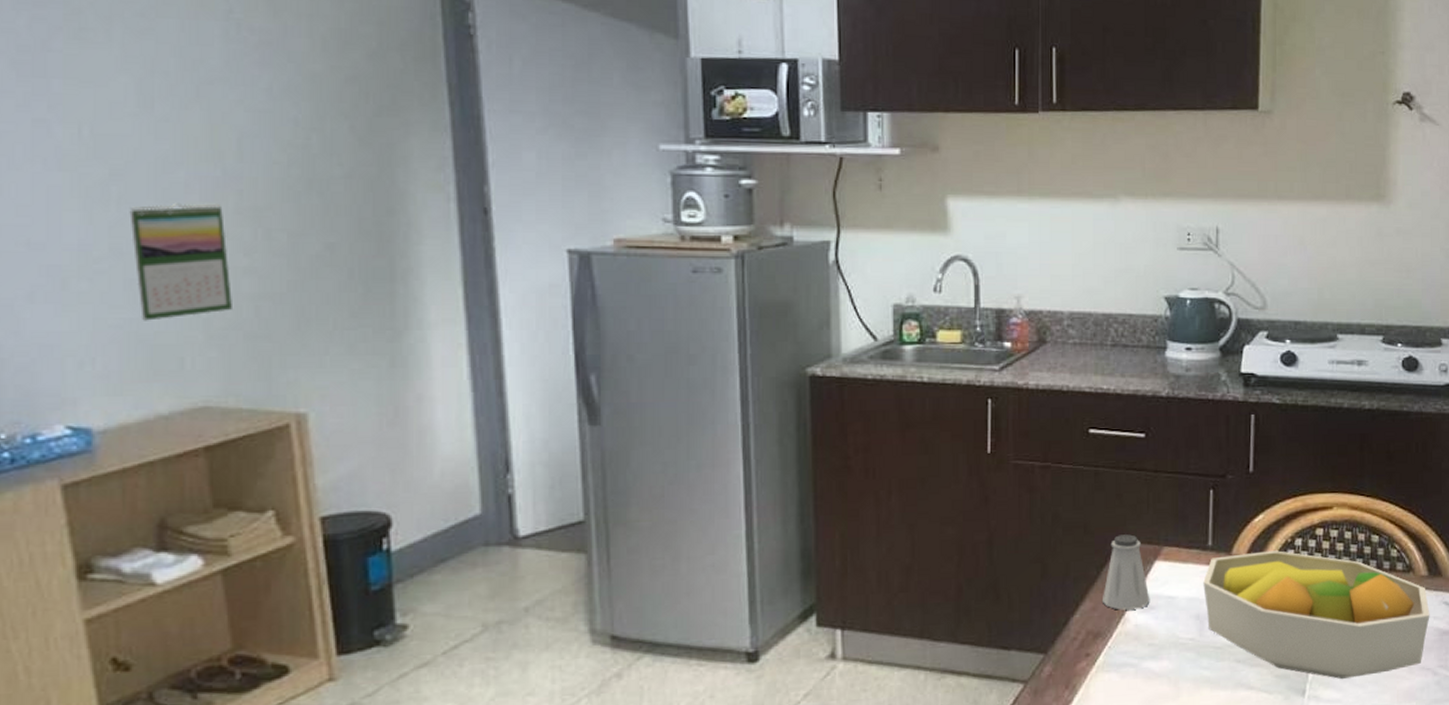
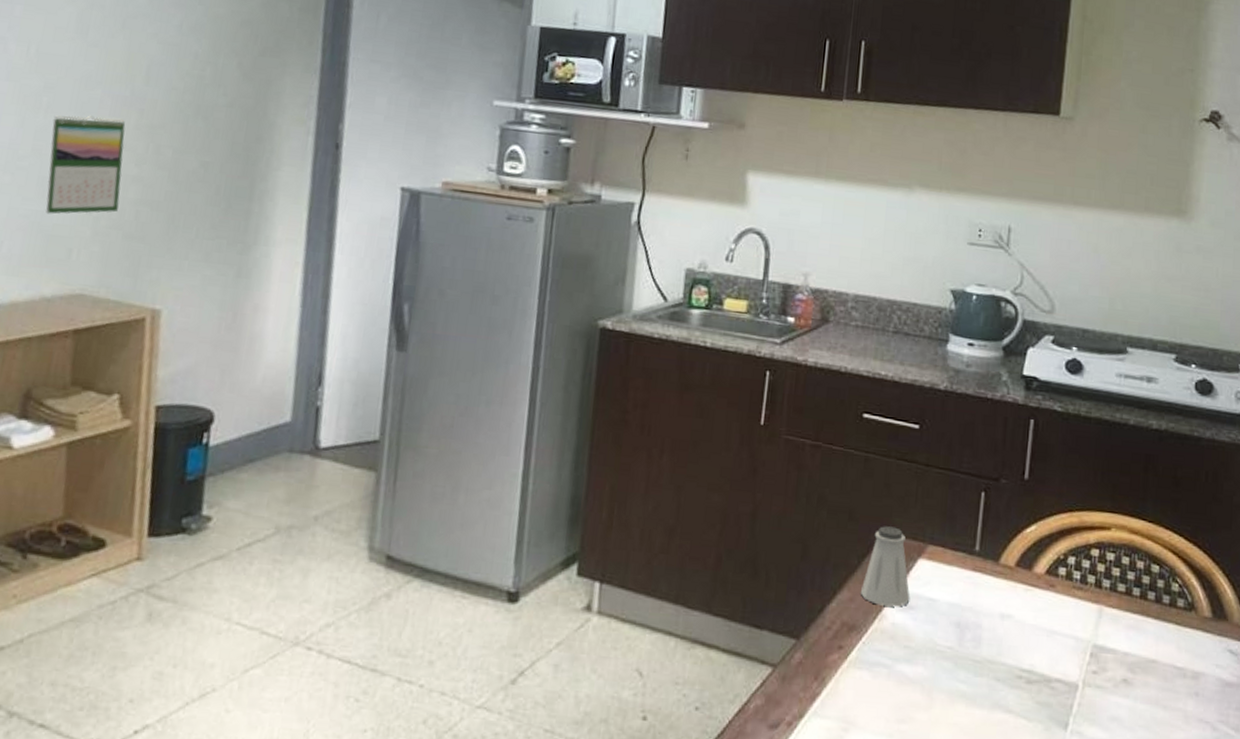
fruit bowl: present [1203,550,1430,680] -> none [966,564,1212,719]

